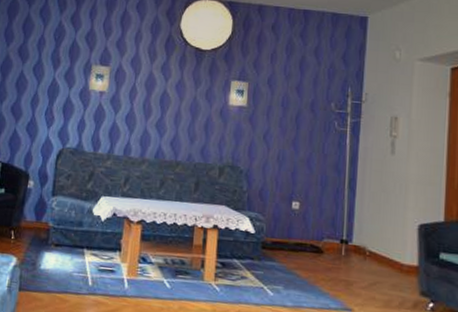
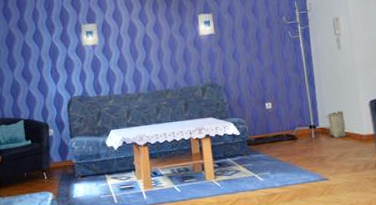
basket: none [362,228,385,262] -> present [325,110,346,138]

